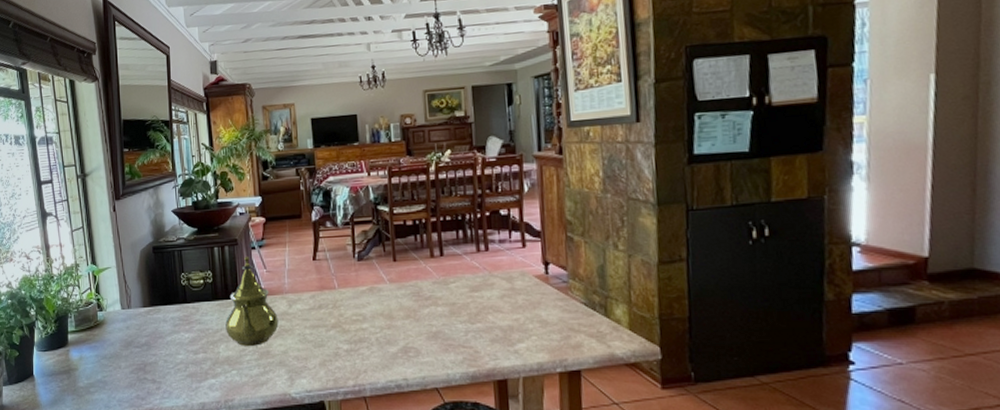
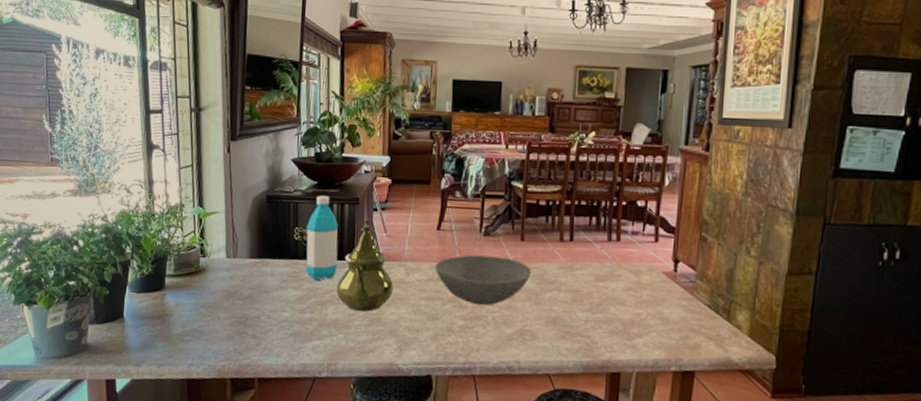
water bottle: none [192,240,225,321] -> present [305,195,338,280]
bowl: none [314,279,408,328] -> present [434,255,532,306]

